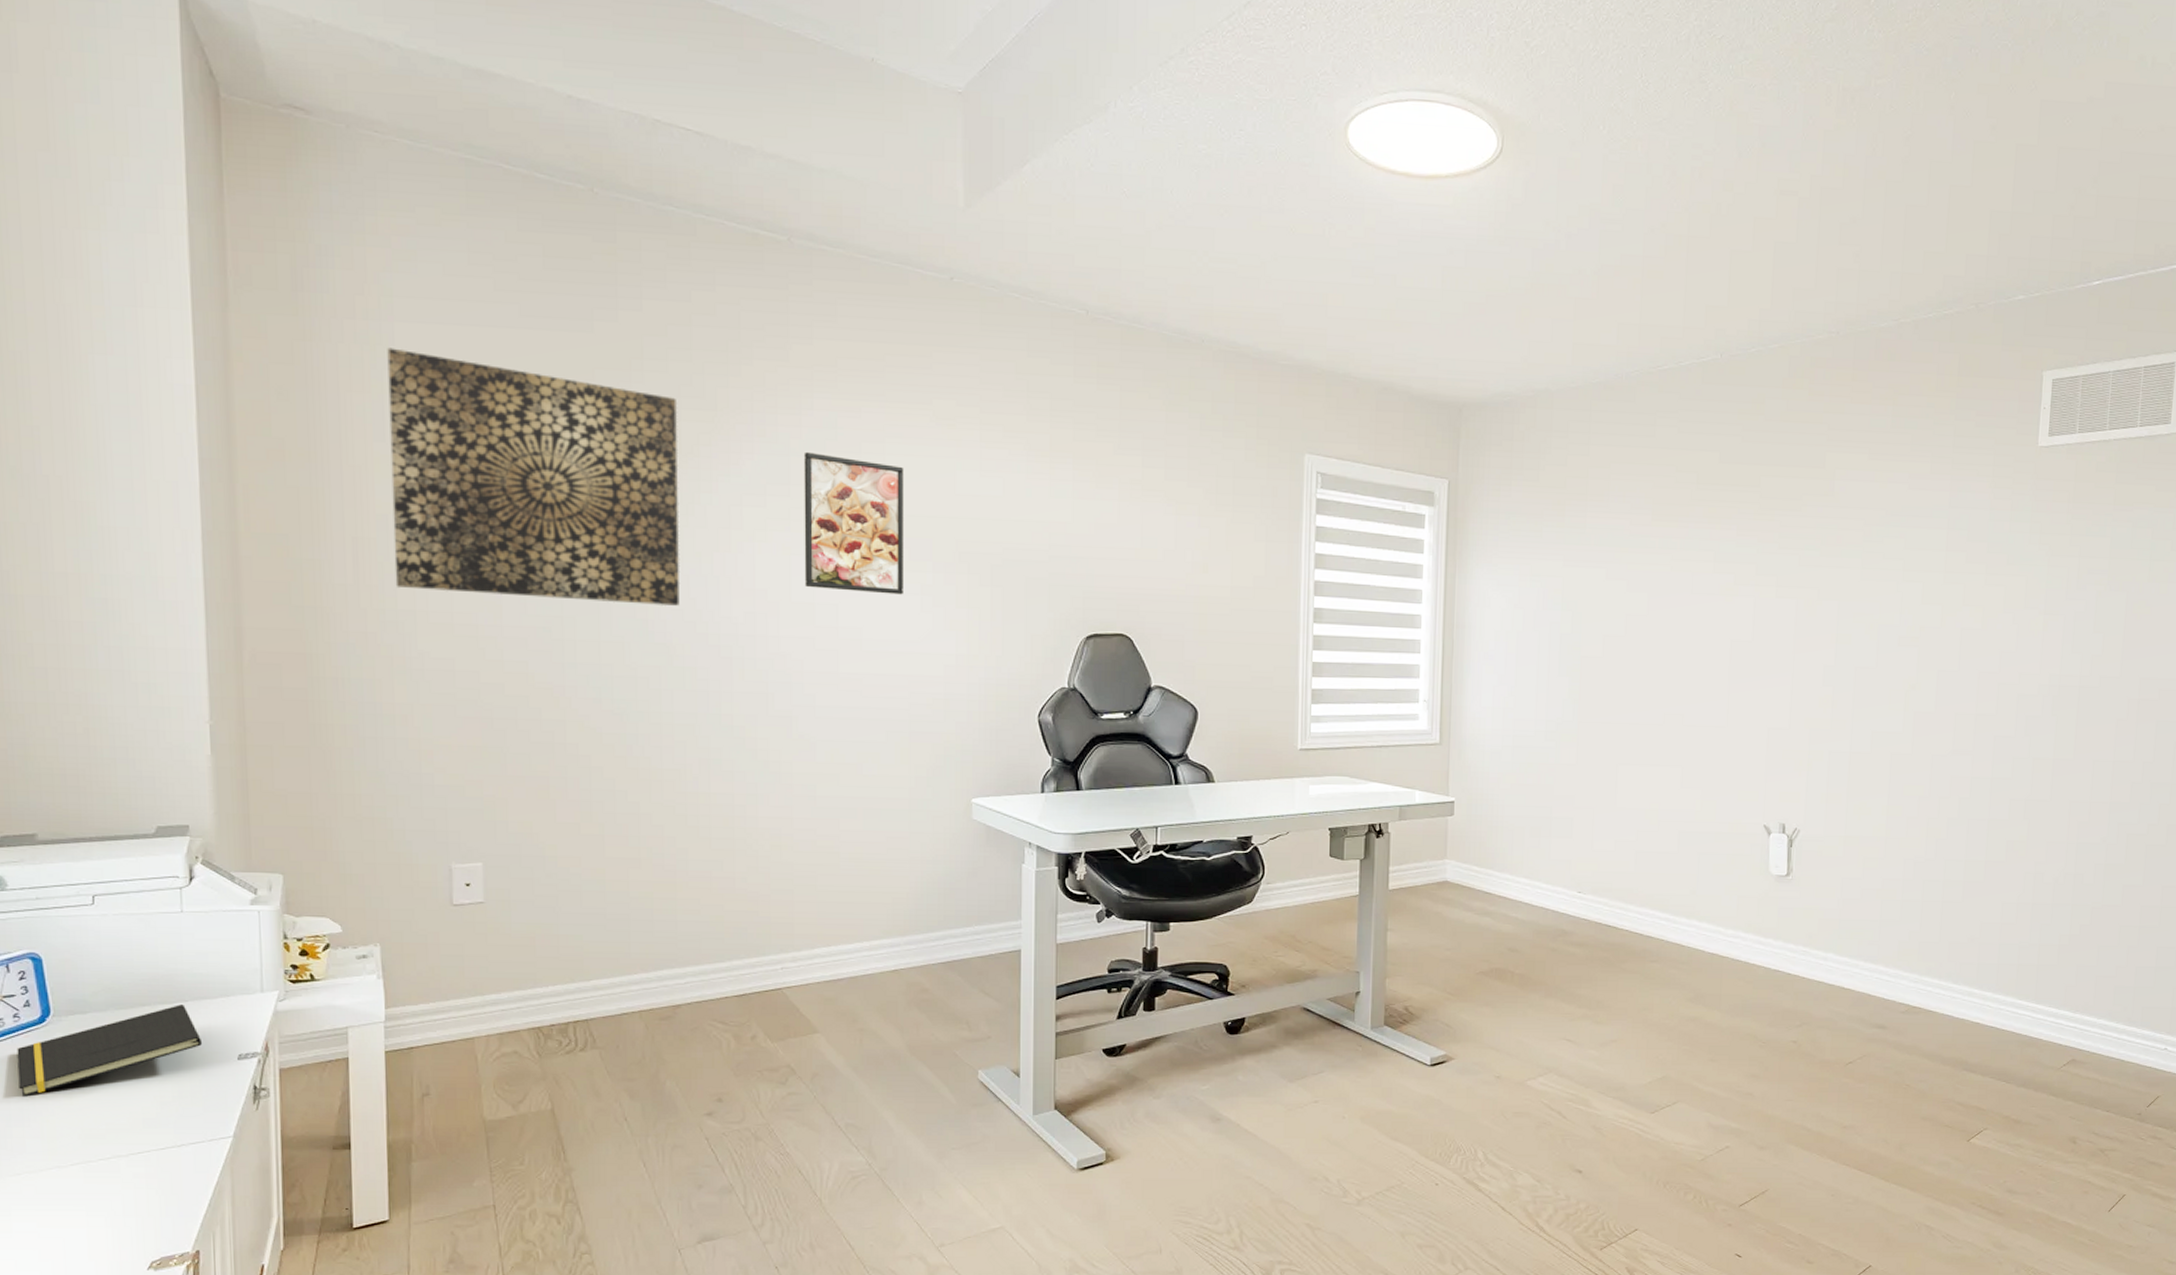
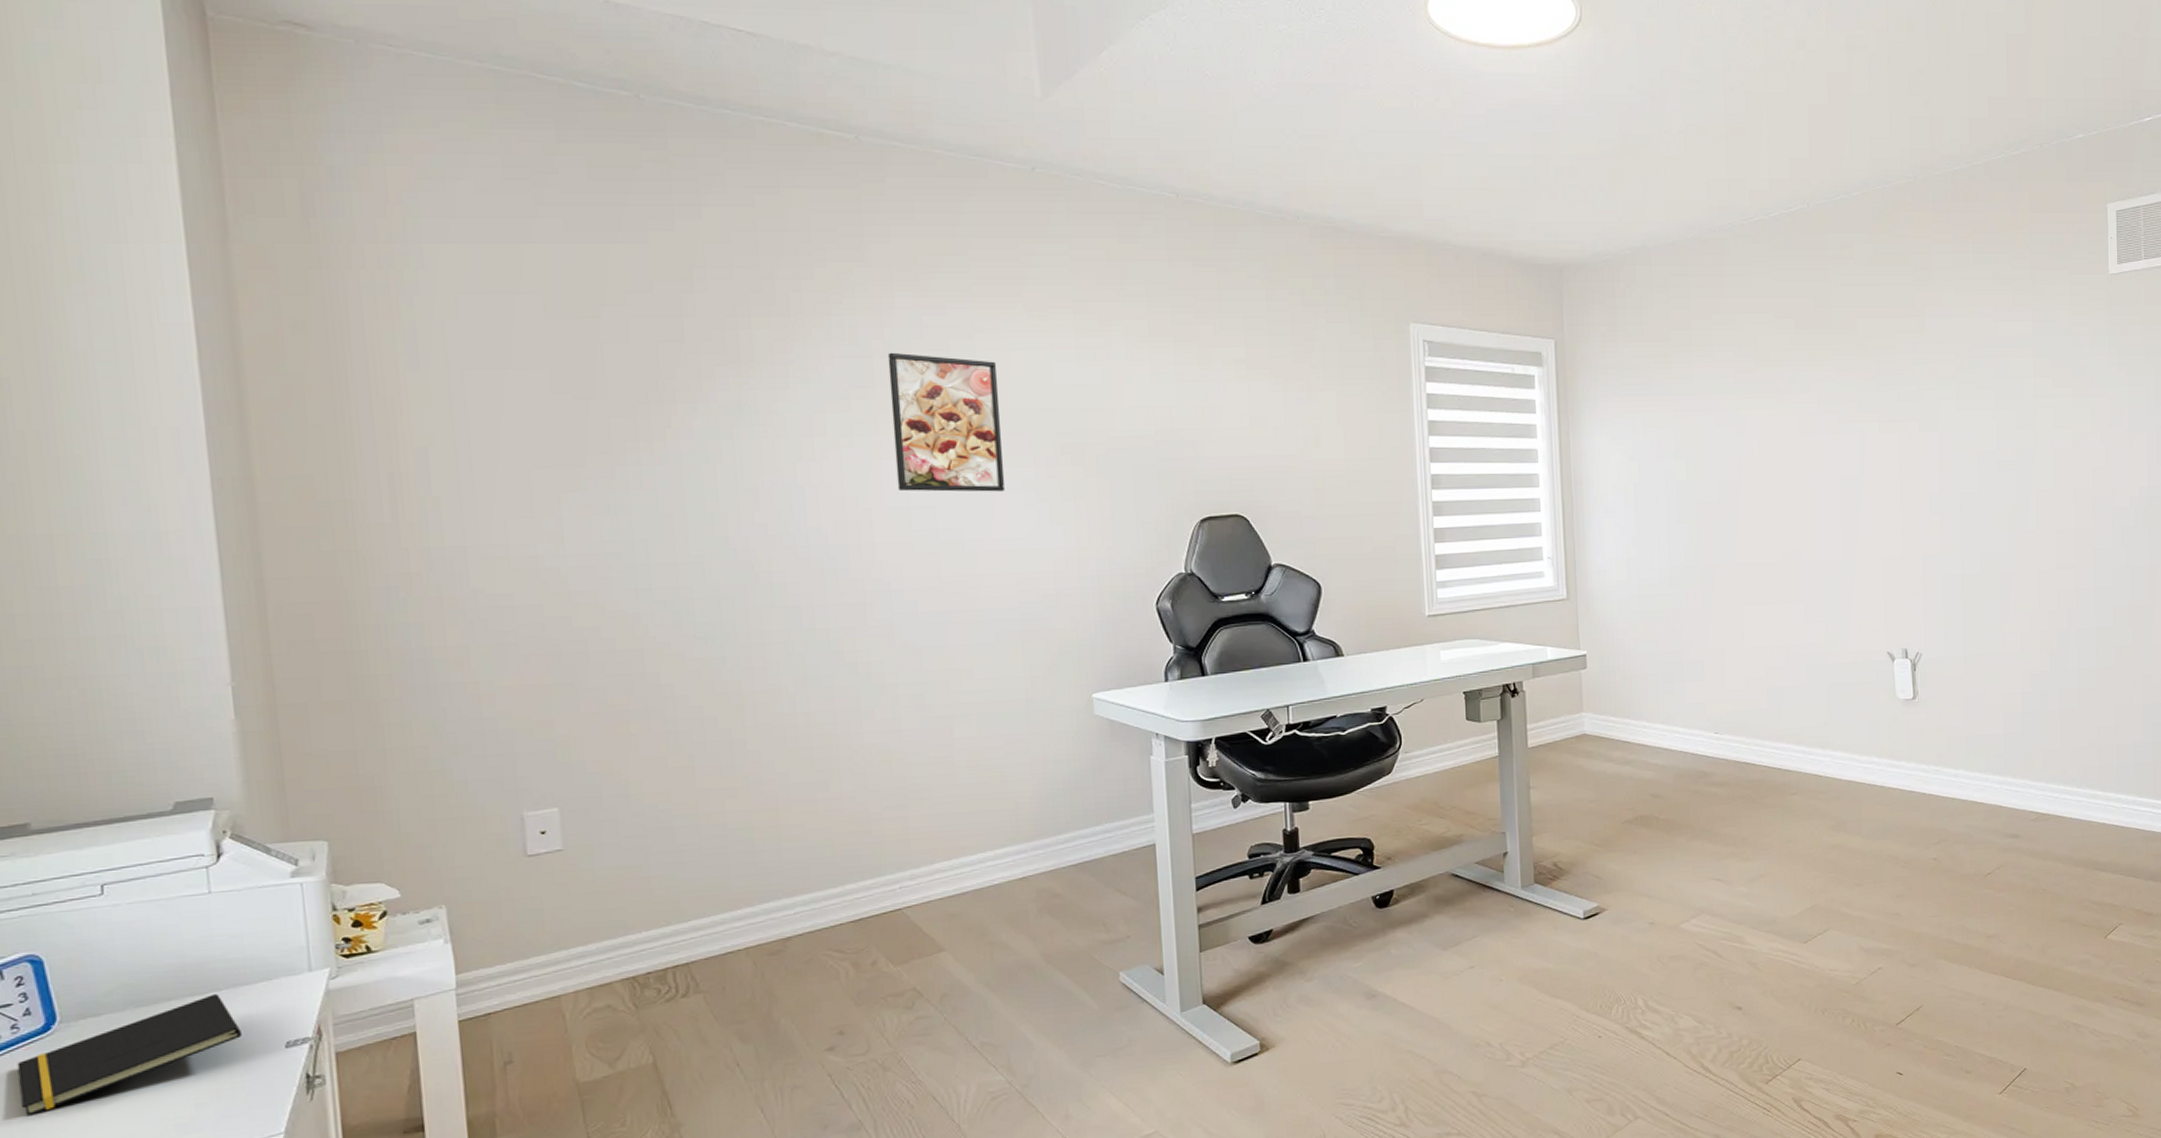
wall art: present [387,347,680,606] -> none [416,271,762,524]

